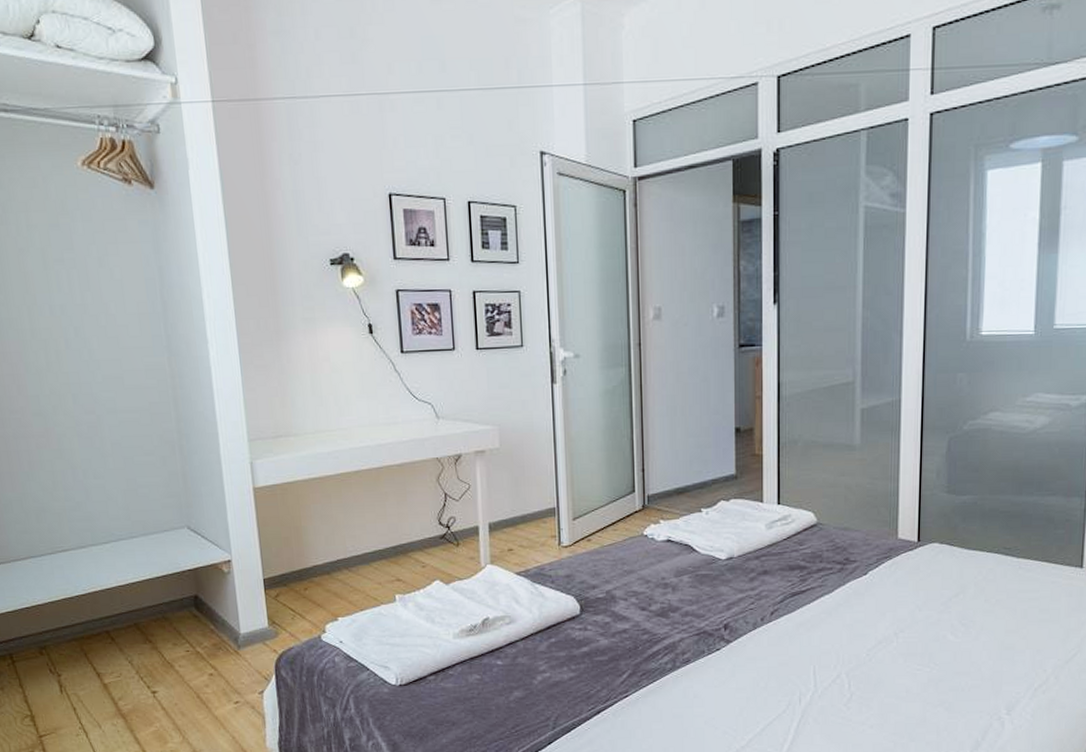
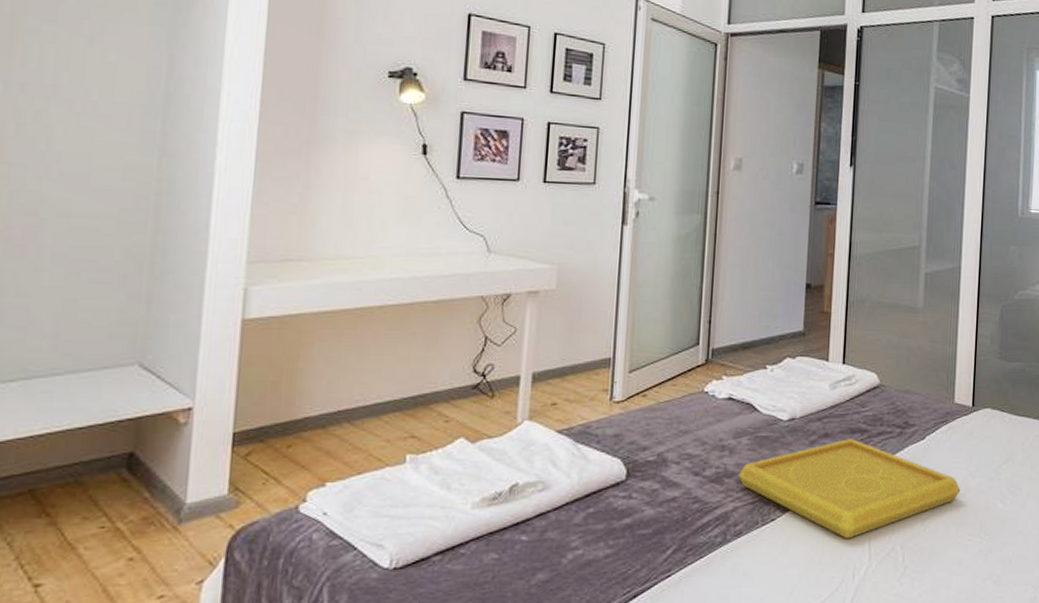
serving tray: none [683,575,908,667] -> present [738,439,961,539]

